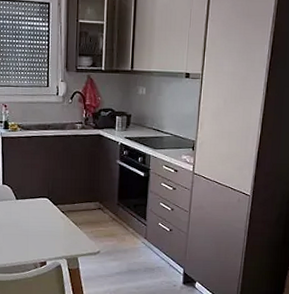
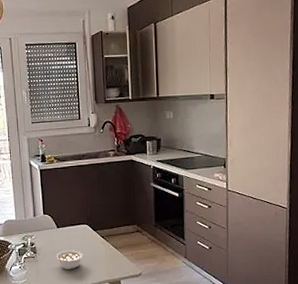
legume: none [12,223,41,243] -> present [56,250,83,269]

